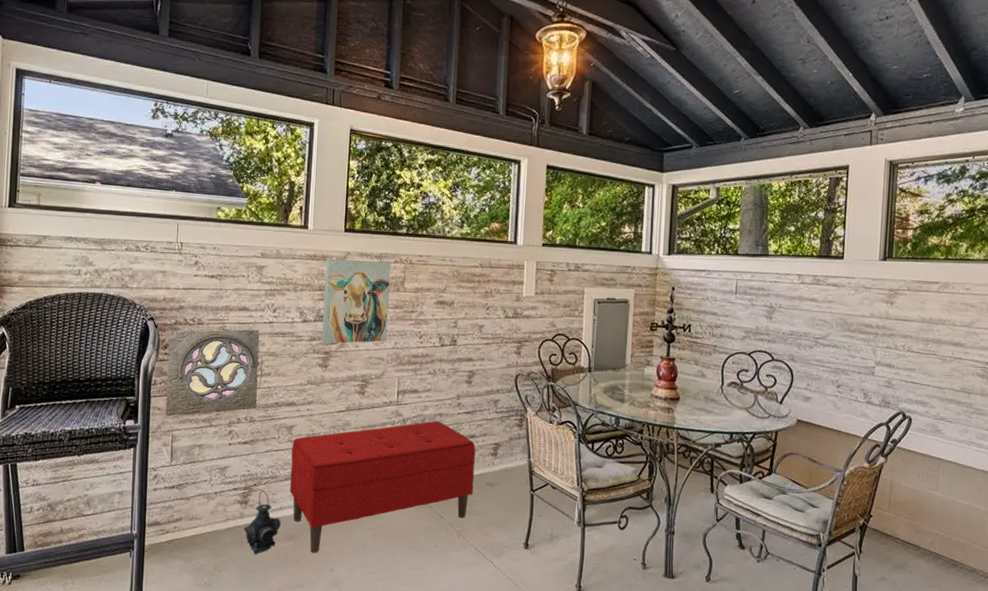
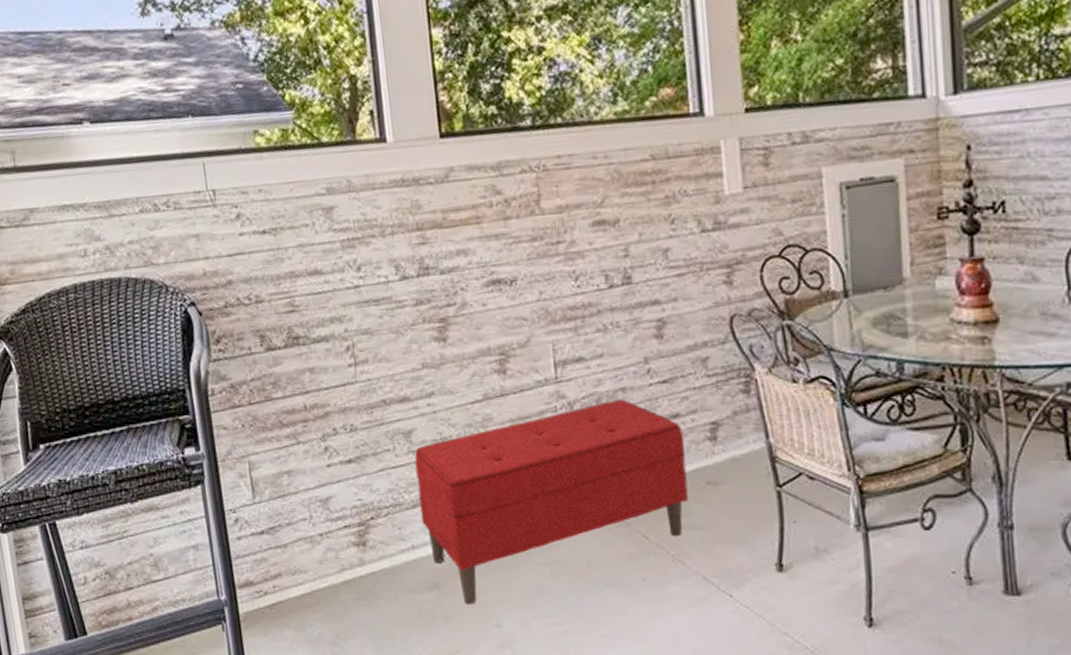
wall ornament: present [165,329,260,417] -> none [219,299,356,437]
lantern: present [244,490,281,554] -> none [367,524,417,613]
wall art: present [322,259,391,344] -> none [420,173,527,307]

